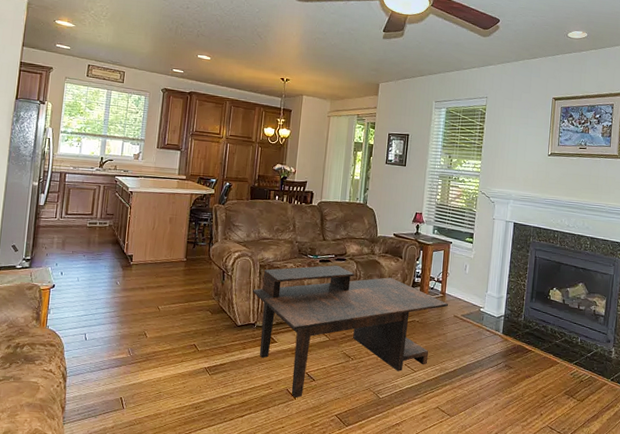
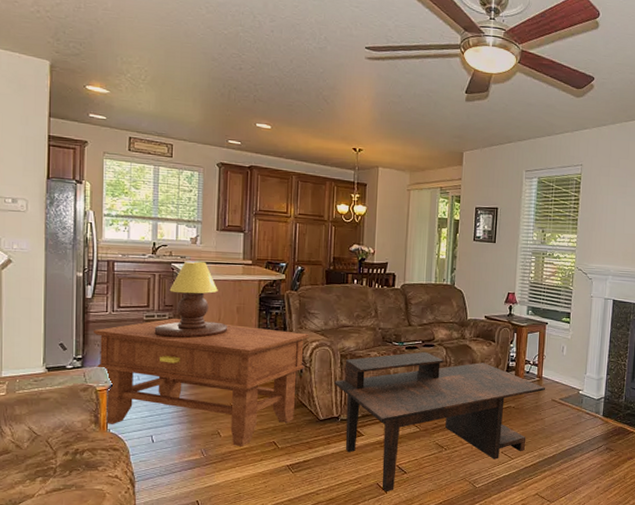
side table: none [43,225,233,347] -> present [94,318,309,446]
table lamp: none [95,174,160,245] -> present [154,261,227,339]

